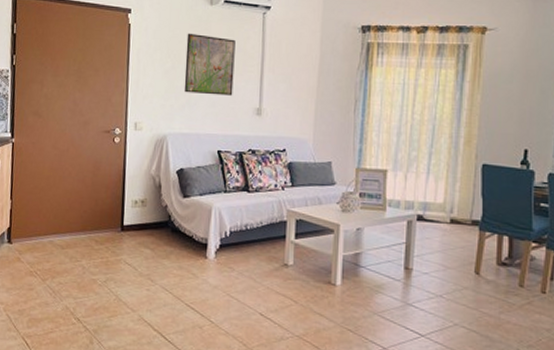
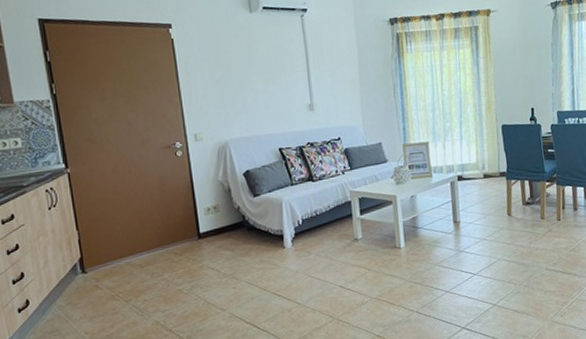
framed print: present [184,33,236,96] -> none [232,41,285,99]

